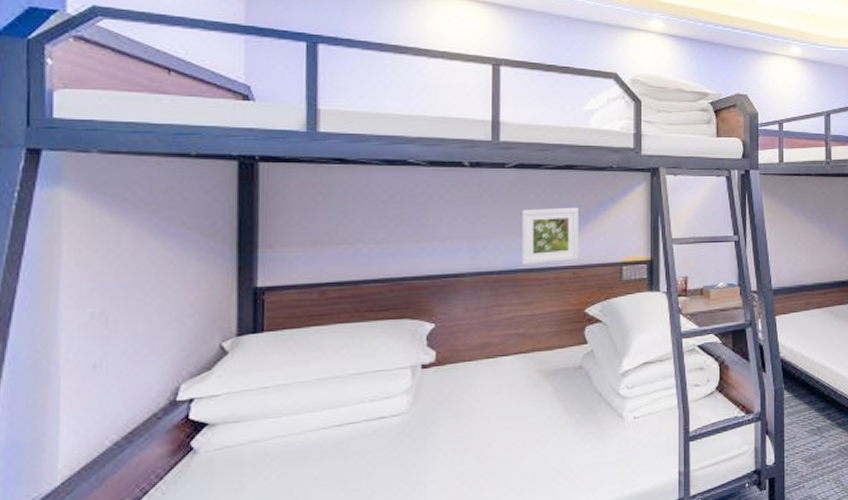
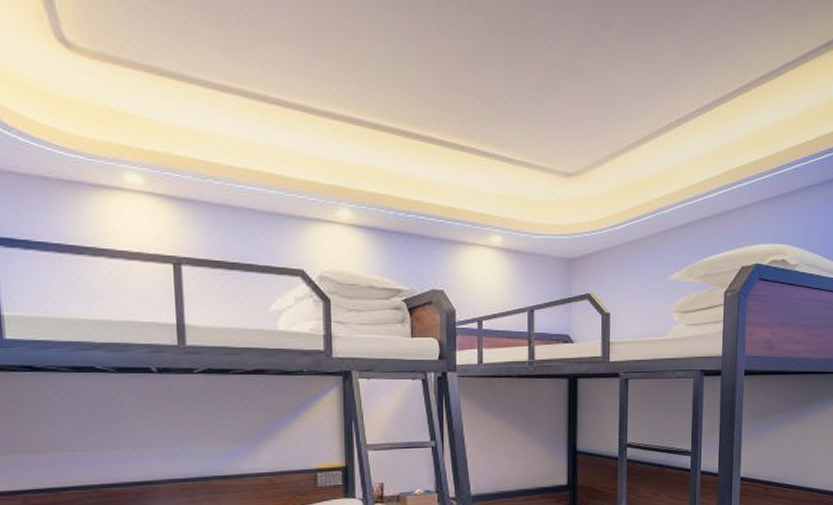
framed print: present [522,208,579,264] -> none [213,414,272,471]

